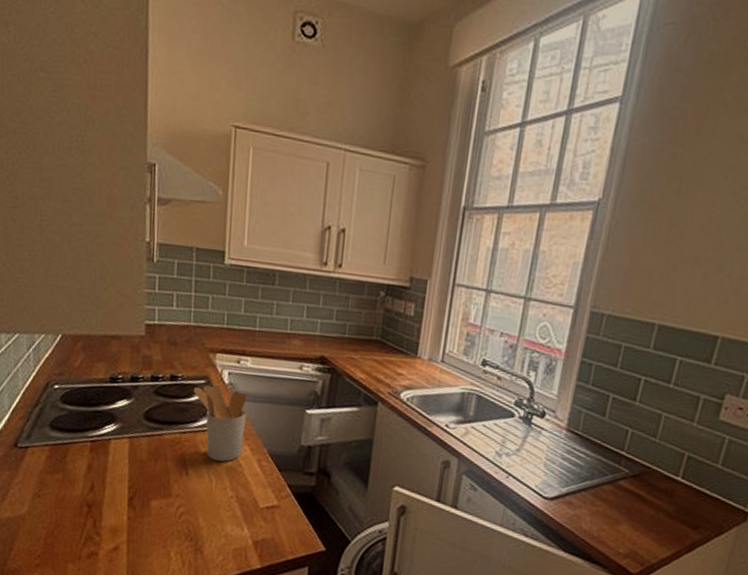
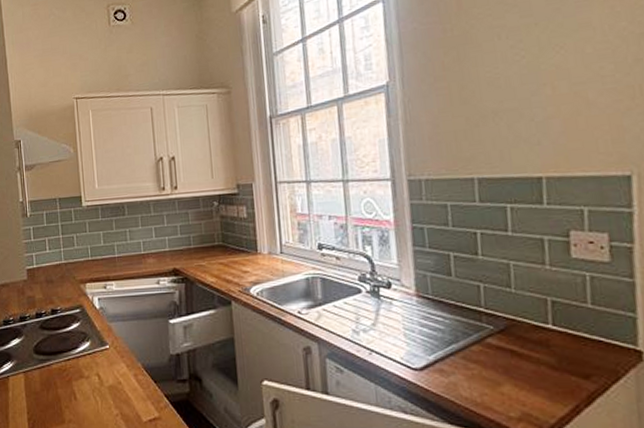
utensil holder: present [193,384,247,462] -> none [71,311,119,381]

